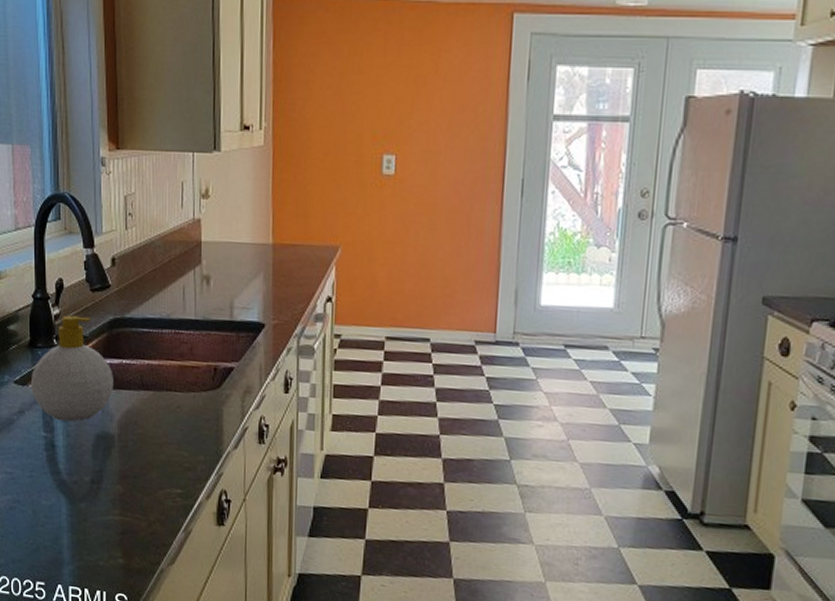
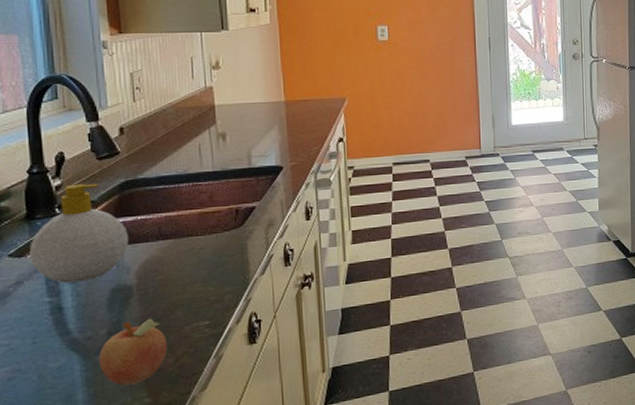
fruit: none [82,473,142,542] -> present [98,318,168,386]

